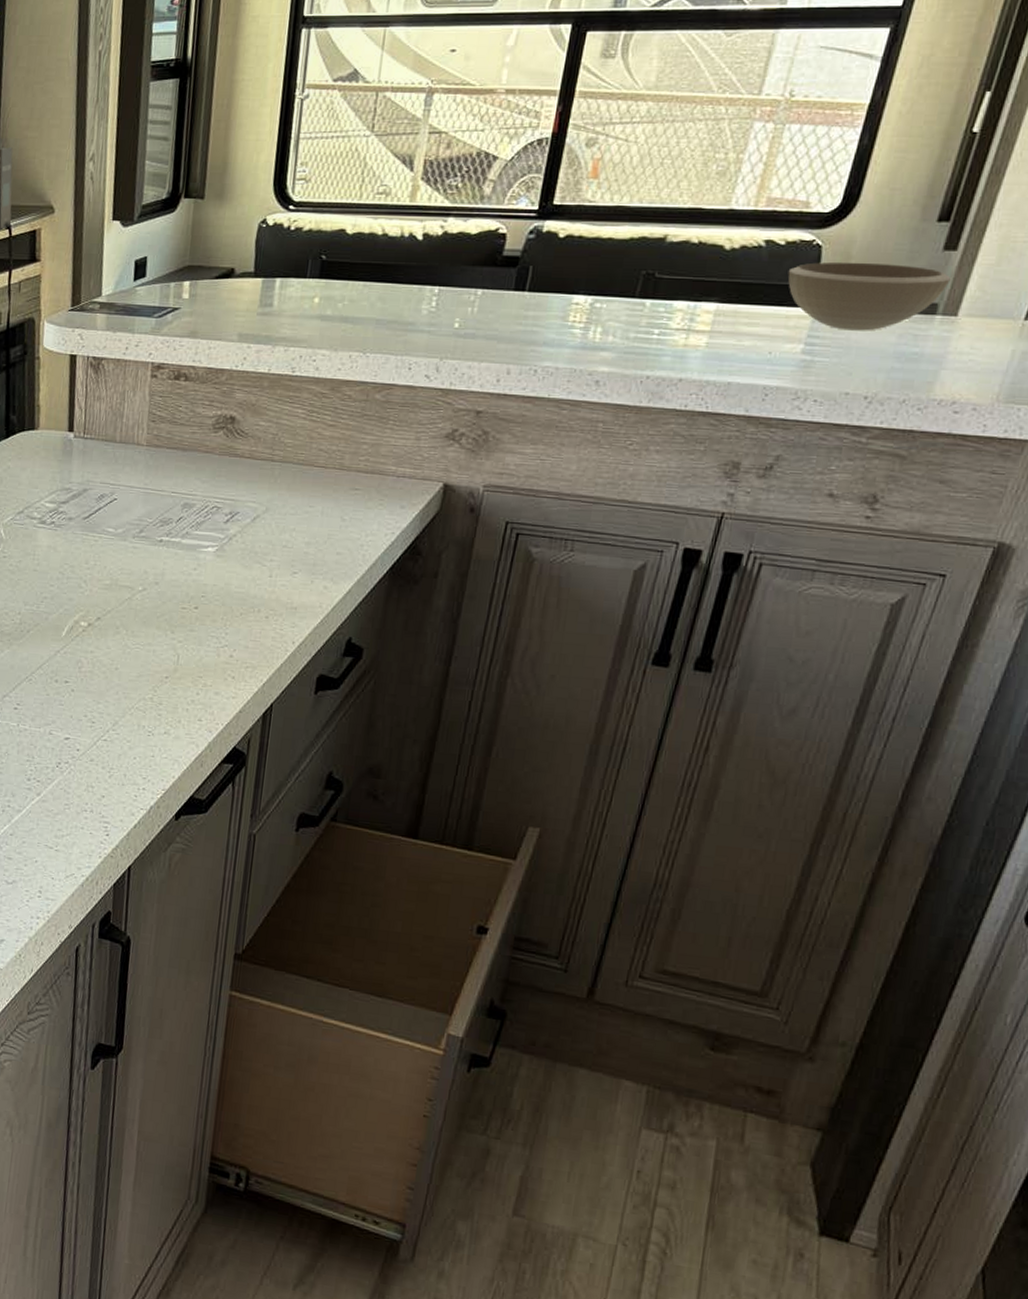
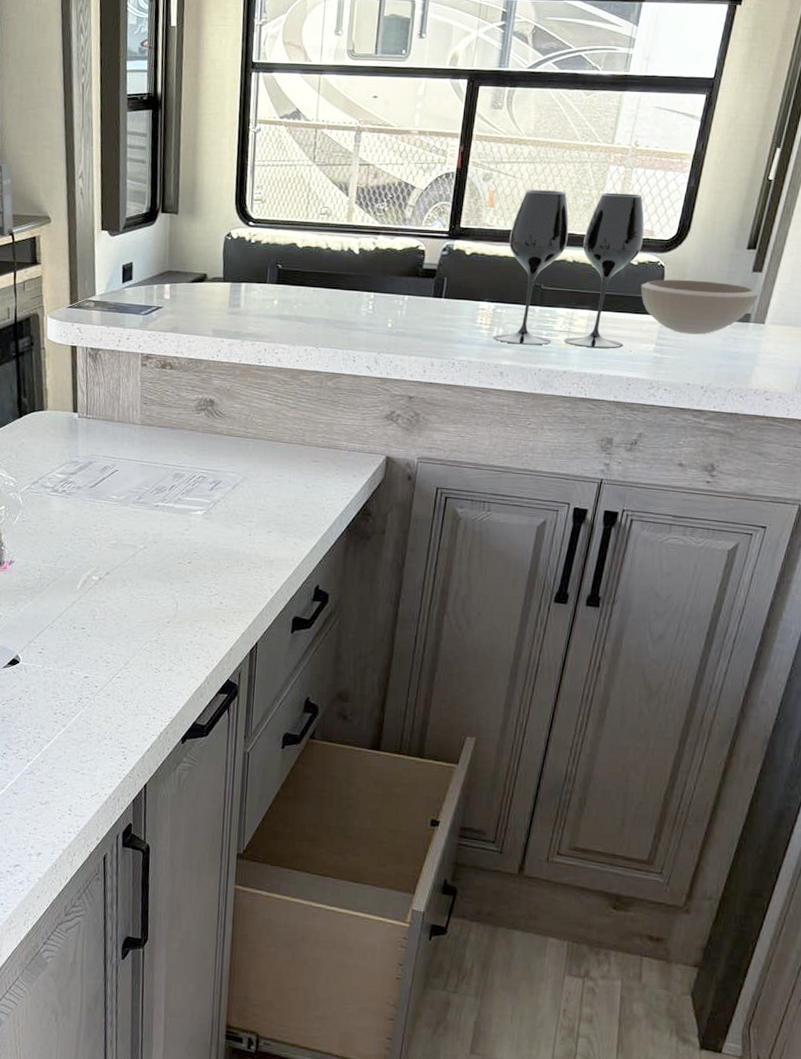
wine glass: none [589,156,798,350] -> present [493,190,644,348]

